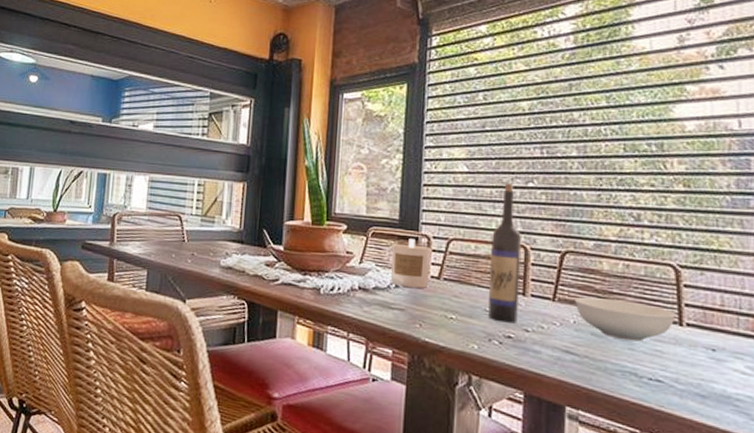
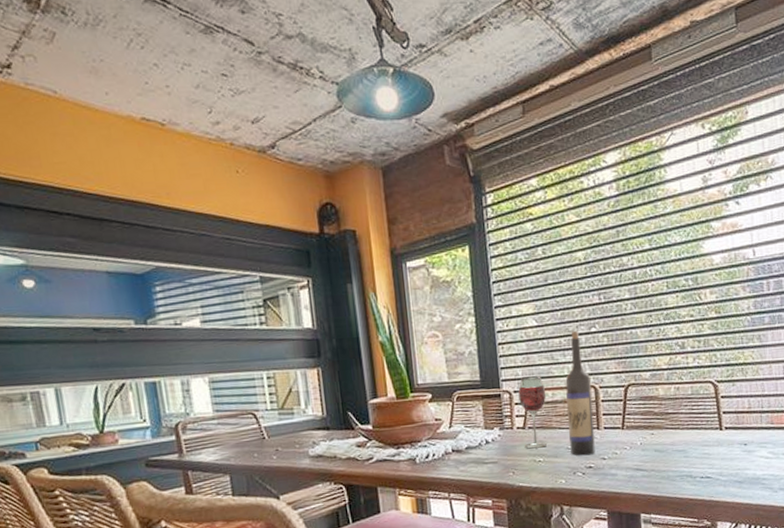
candle: present [391,239,432,289] -> none [477,396,516,442]
wineglass: none [436,223,469,304] -> present [518,376,548,449]
bowl: present [575,297,676,342] -> none [640,417,717,451]

